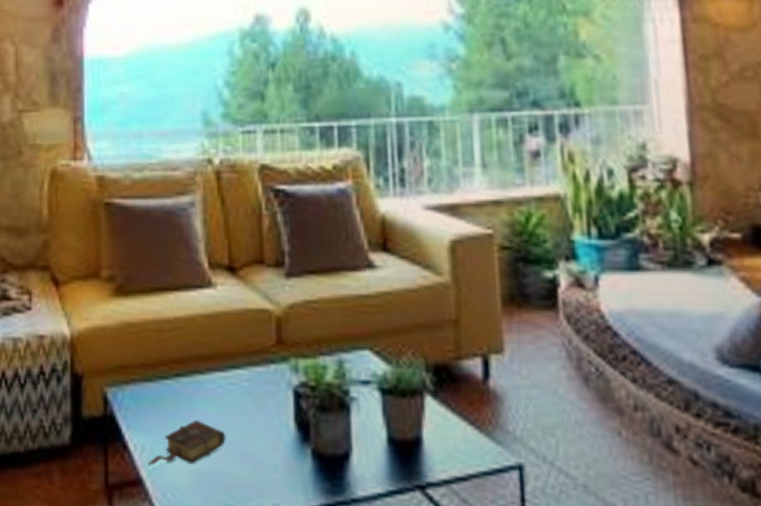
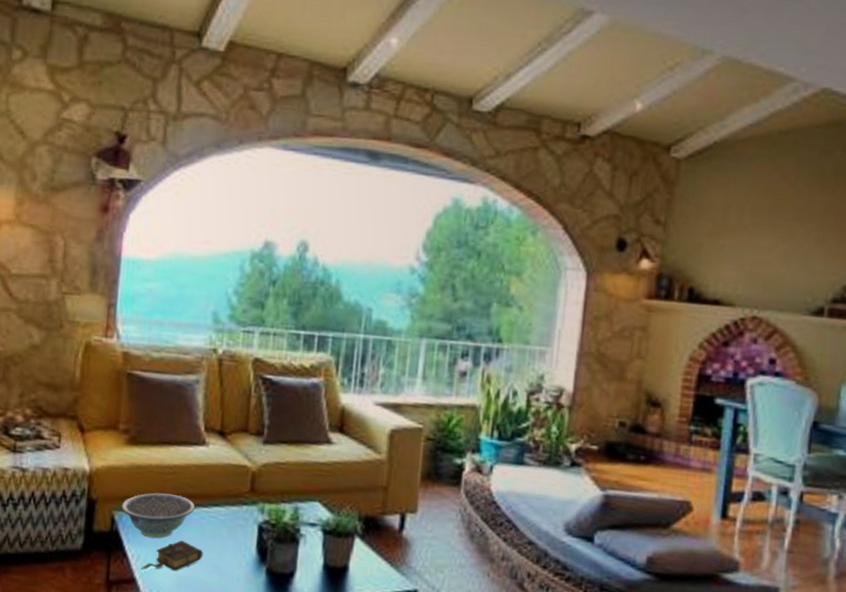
decorative bowl: none [114,356,209,421] -> present [121,492,196,539]

